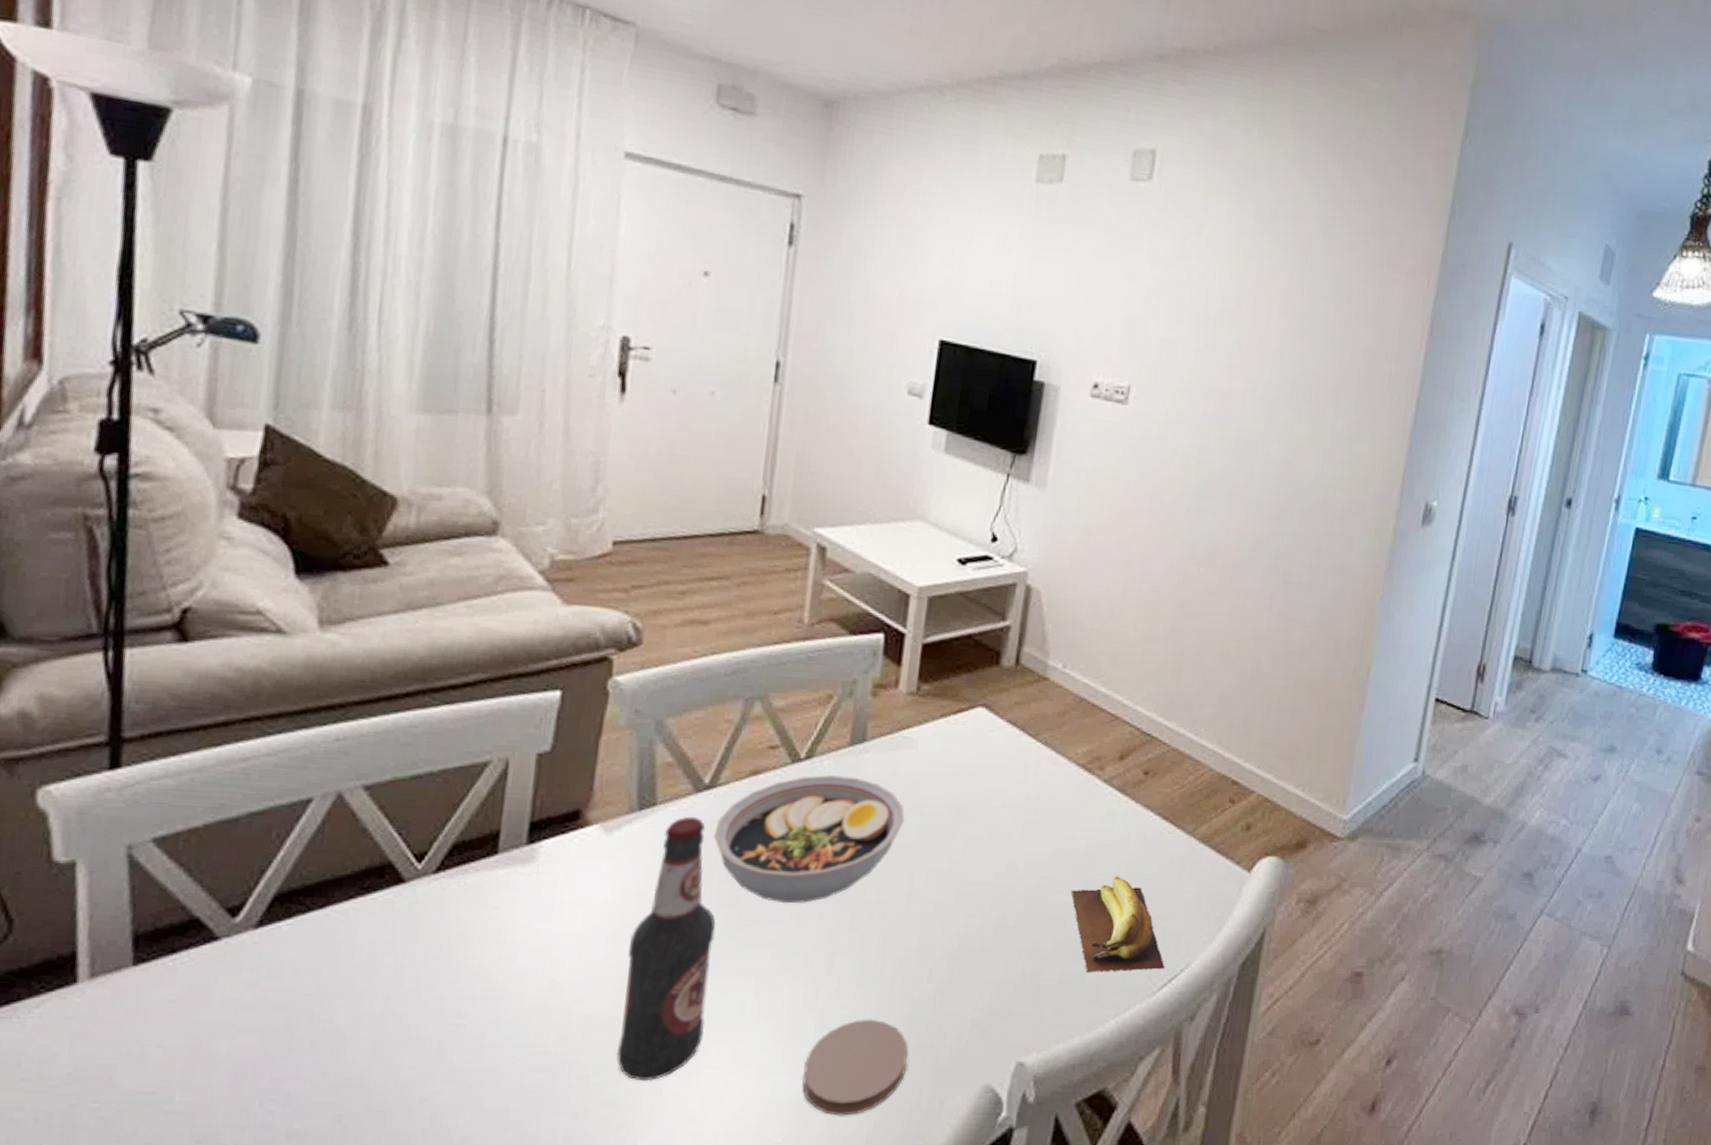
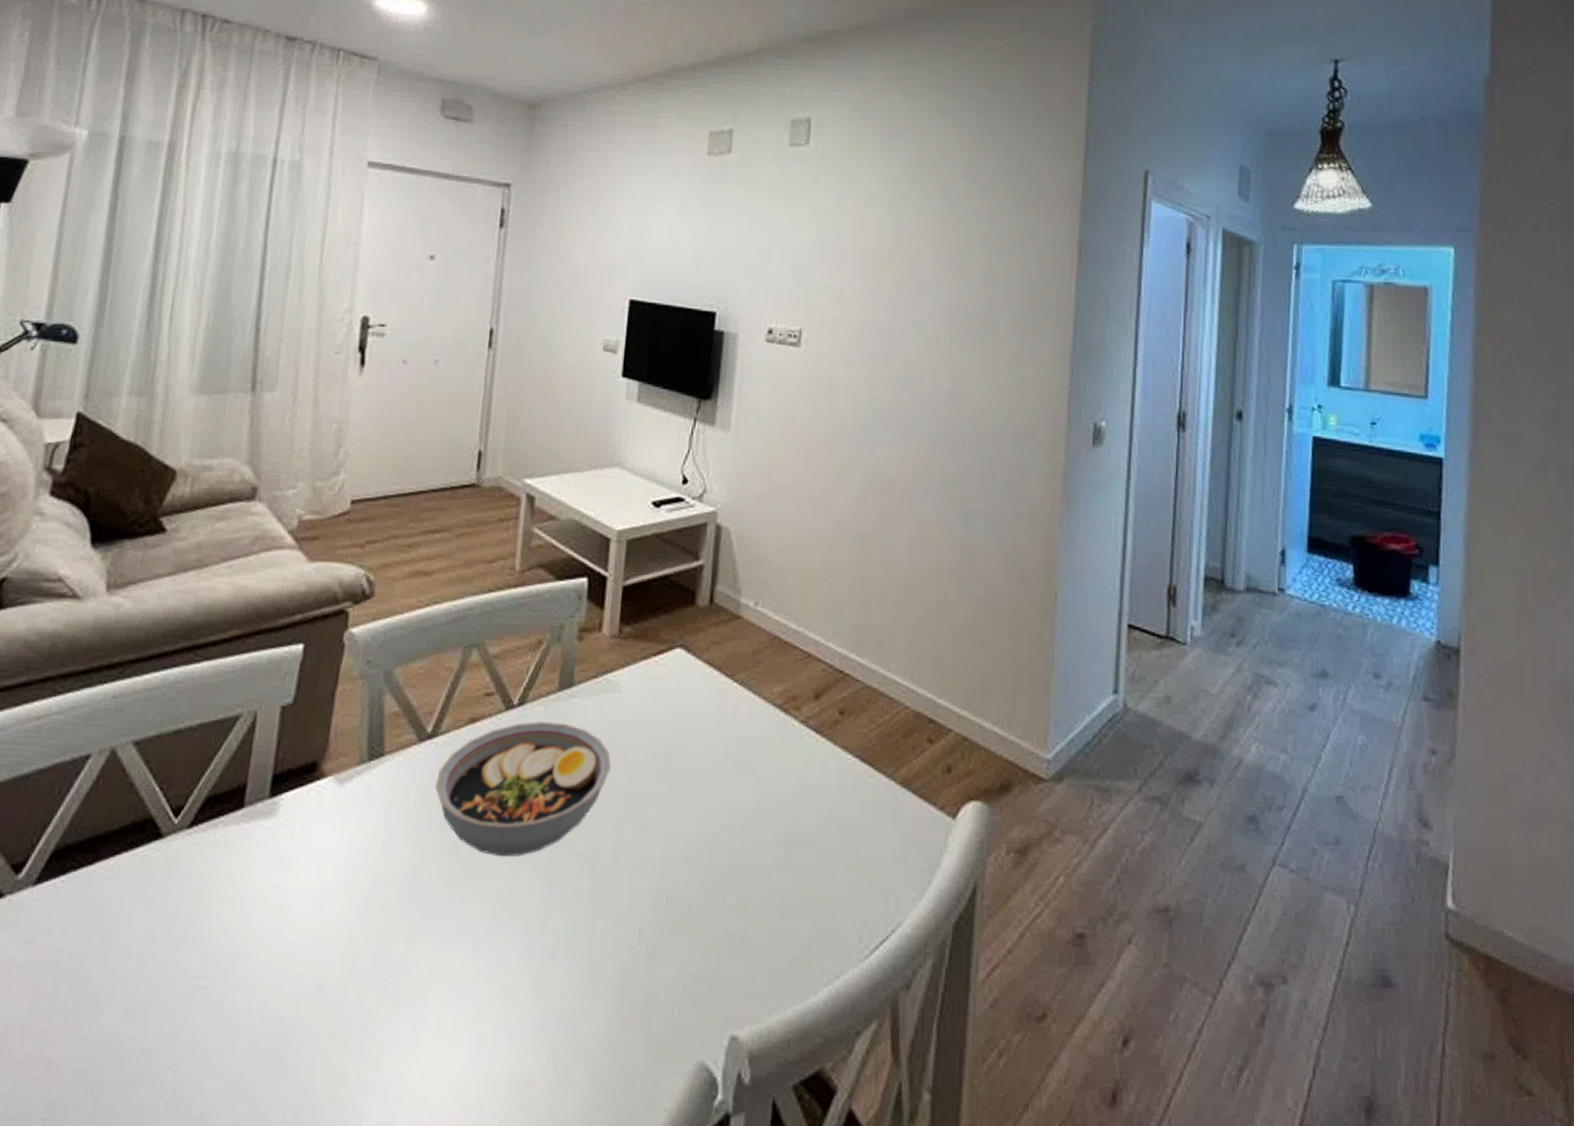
bottle: present [616,816,716,1082] -> none [342,766,437,1052]
coaster: present [802,1018,909,1116] -> none [518,984,622,1096]
banana: present [1071,876,1165,972] -> none [775,824,876,933]

